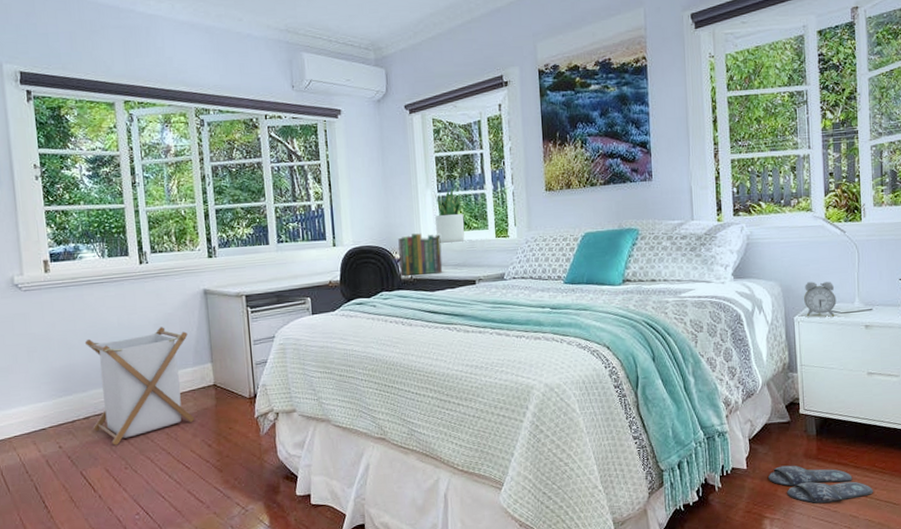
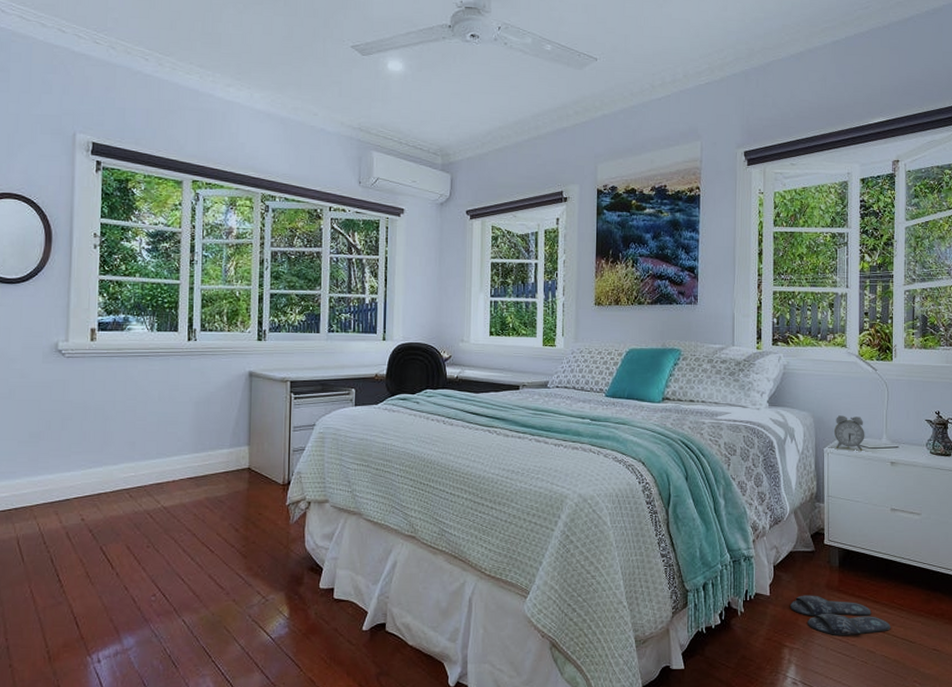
laundry basket: present [84,327,195,445] -> none [119,405,228,522]
books: present [398,233,443,276] -> none [445,335,489,376]
planter: present [435,187,465,244] -> none [486,293,514,348]

